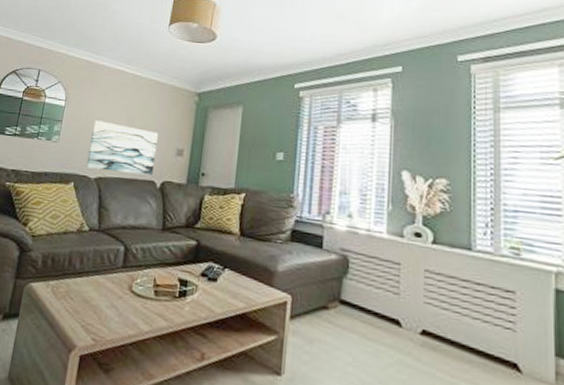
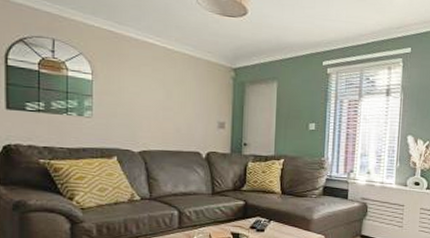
wall art: present [86,120,158,175] -> none [127,95,198,147]

